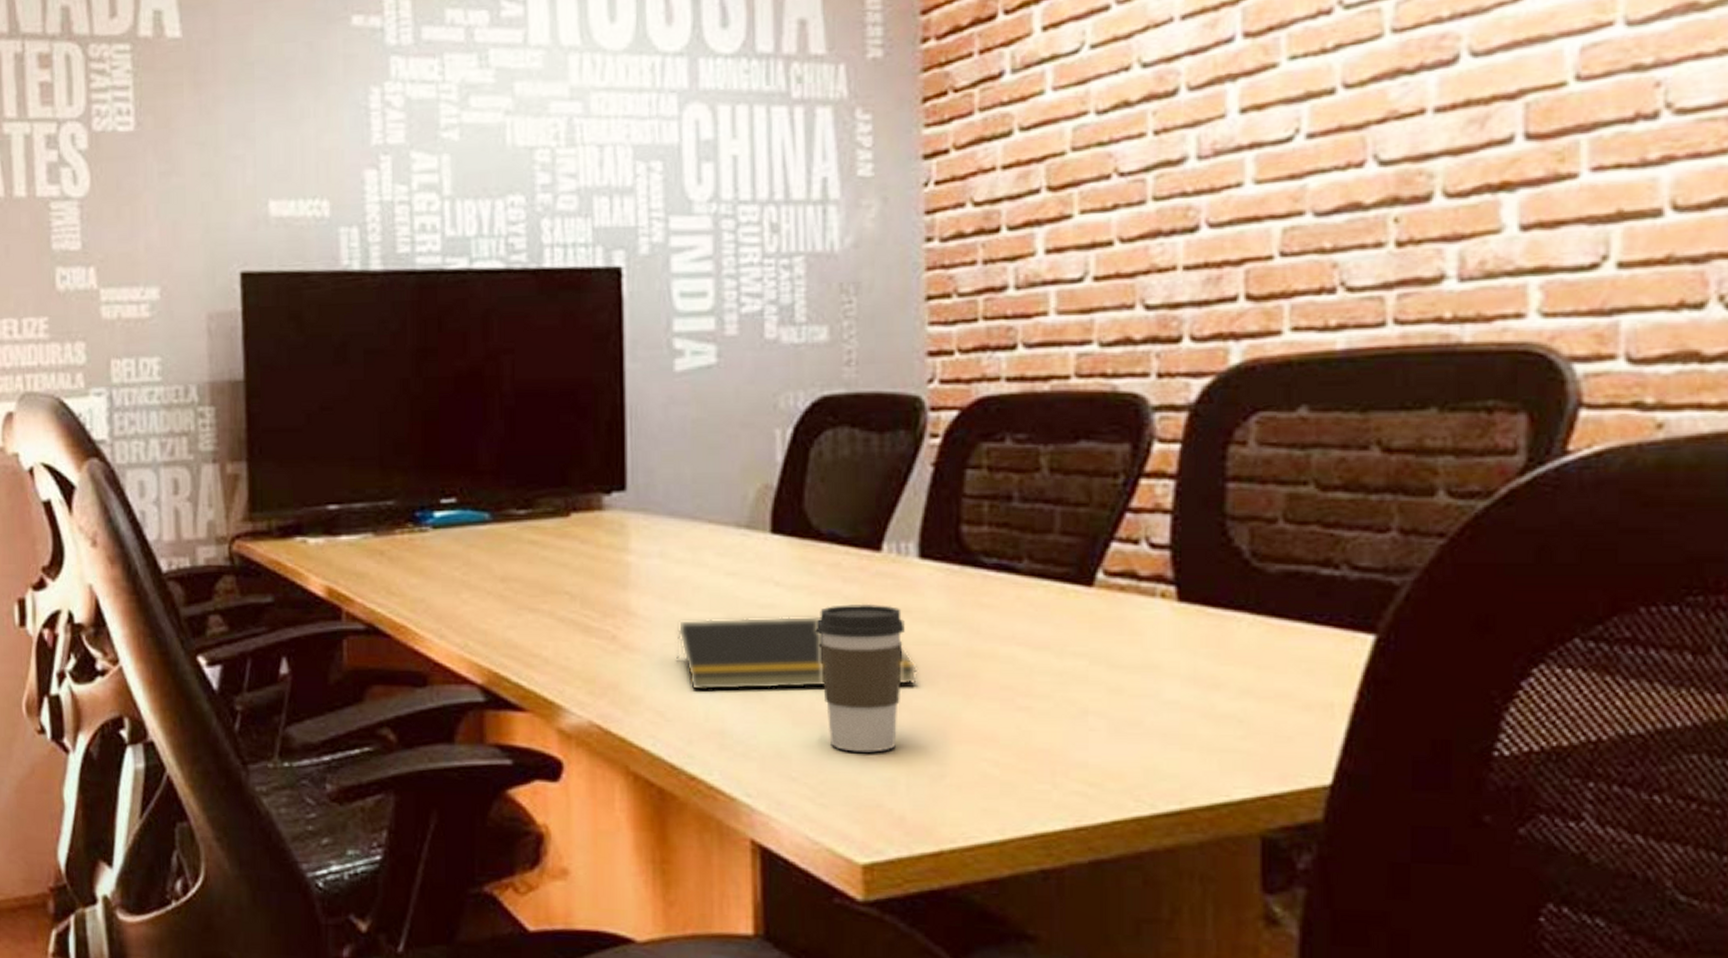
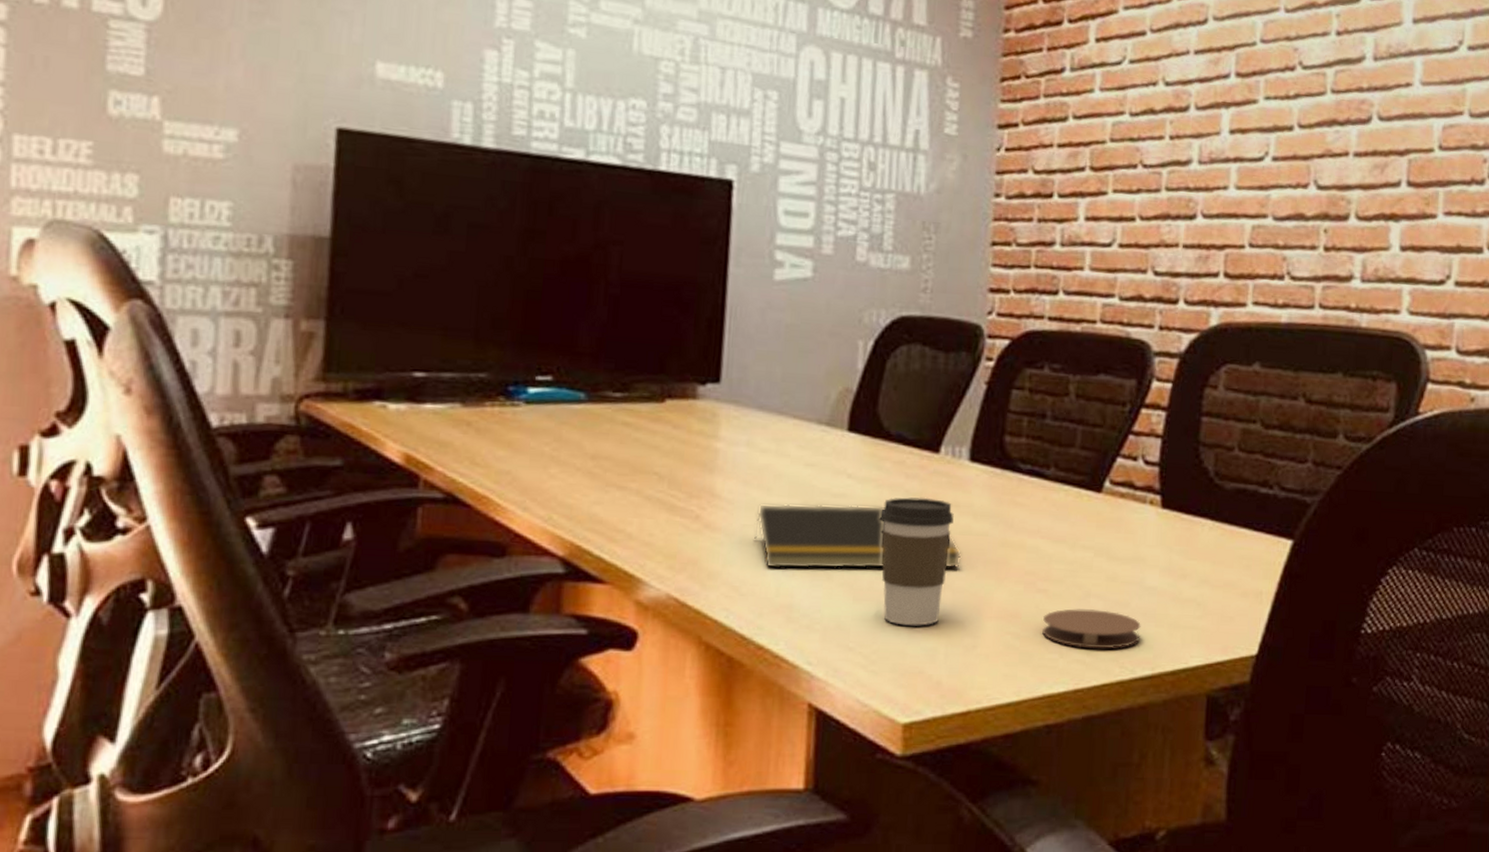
coaster: none [1028,729,1160,778] -> present [1042,609,1141,649]

